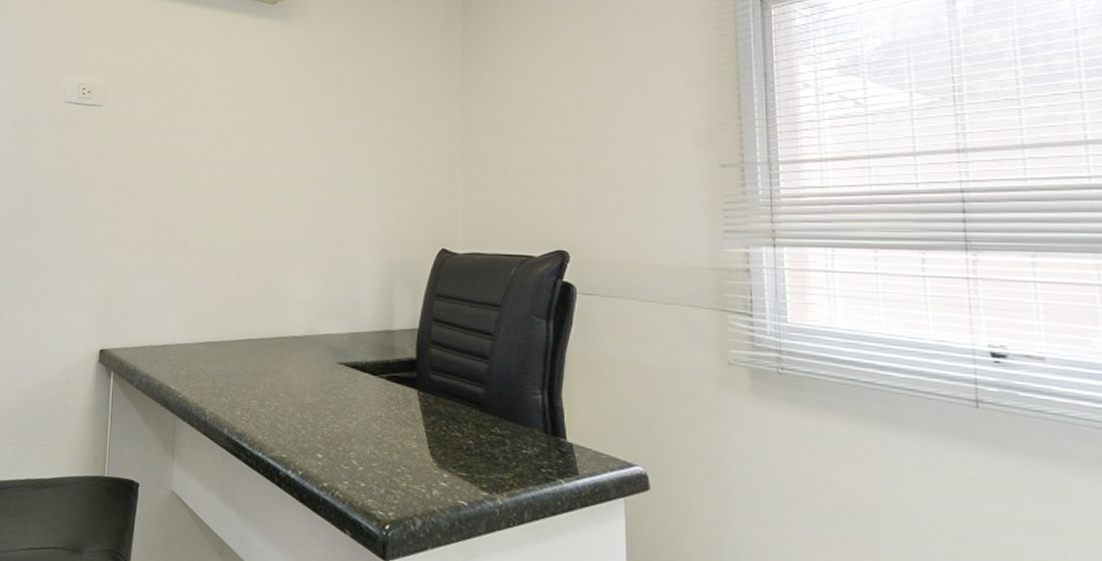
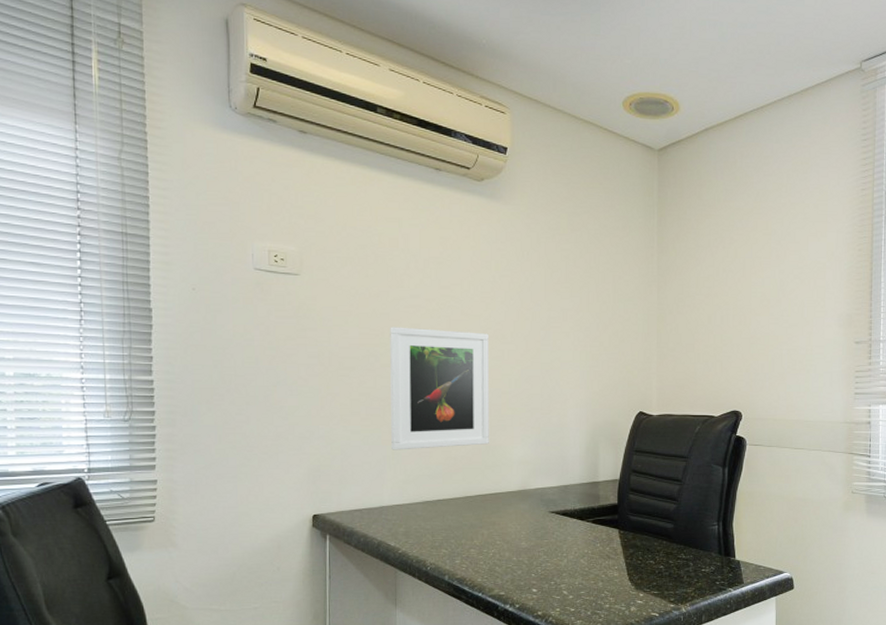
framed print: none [177,155,277,285] -> present [390,327,489,450]

